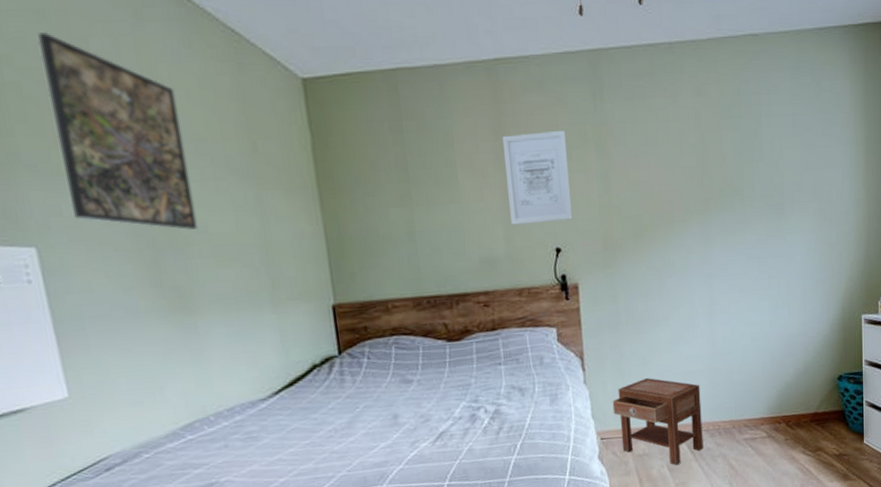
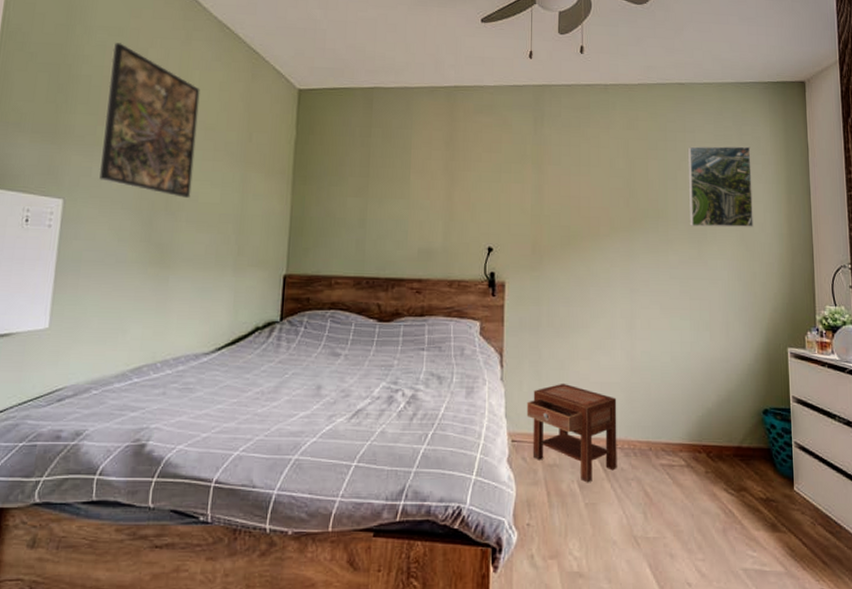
wall art: present [503,131,573,225] -> none [451,146,508,224]
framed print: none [763,105,831,201] -> present [687,146,753,228]

